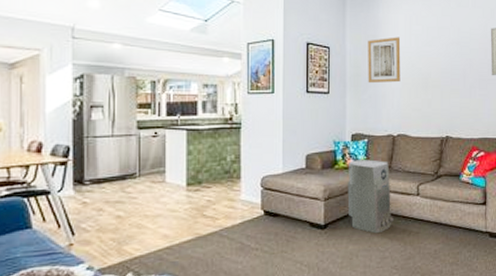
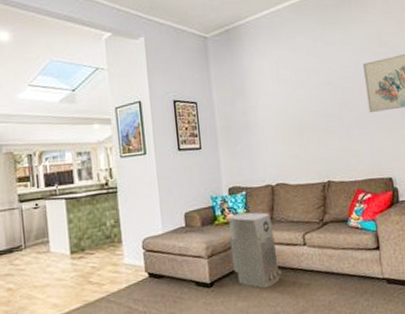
wall art: present [368,37,401,84] -> none [235,84,273,135]

